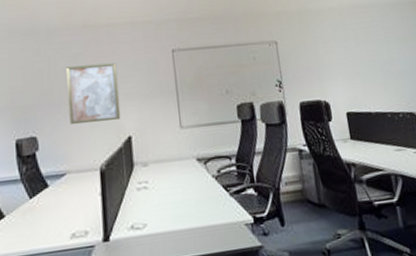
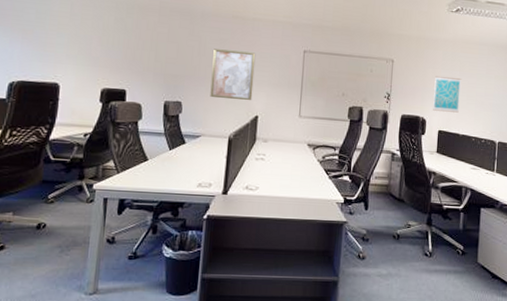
wall art: none [328,48,365,91] -> present [433,76,462,113]

